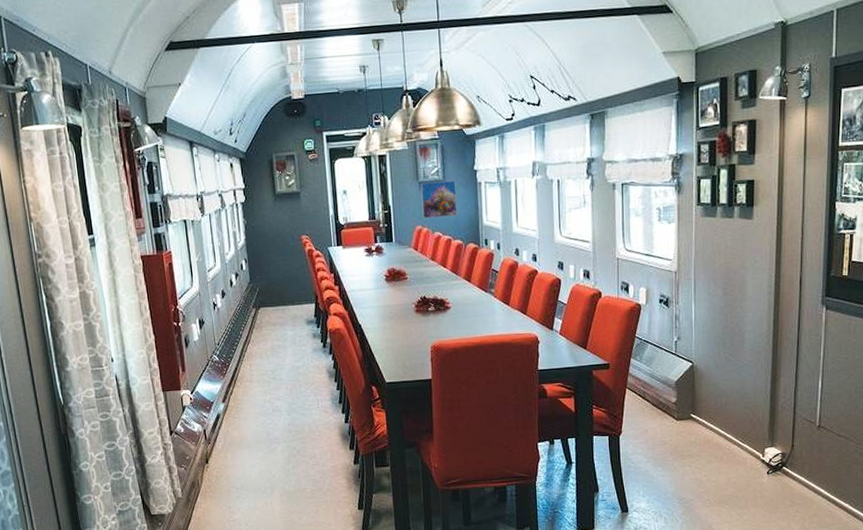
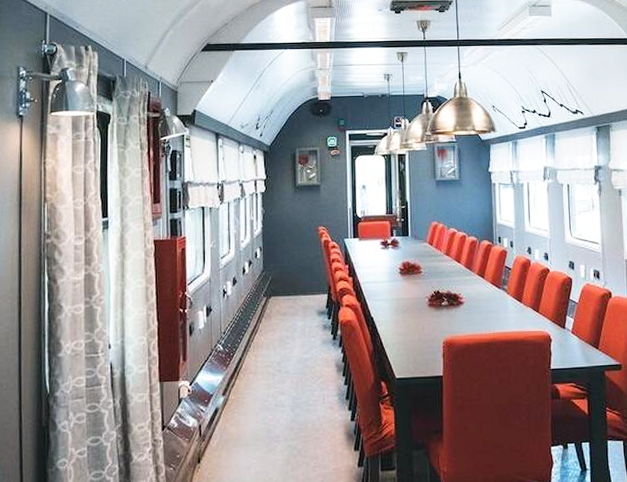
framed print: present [421,180,458,218] -> none [438,180,473,215]

